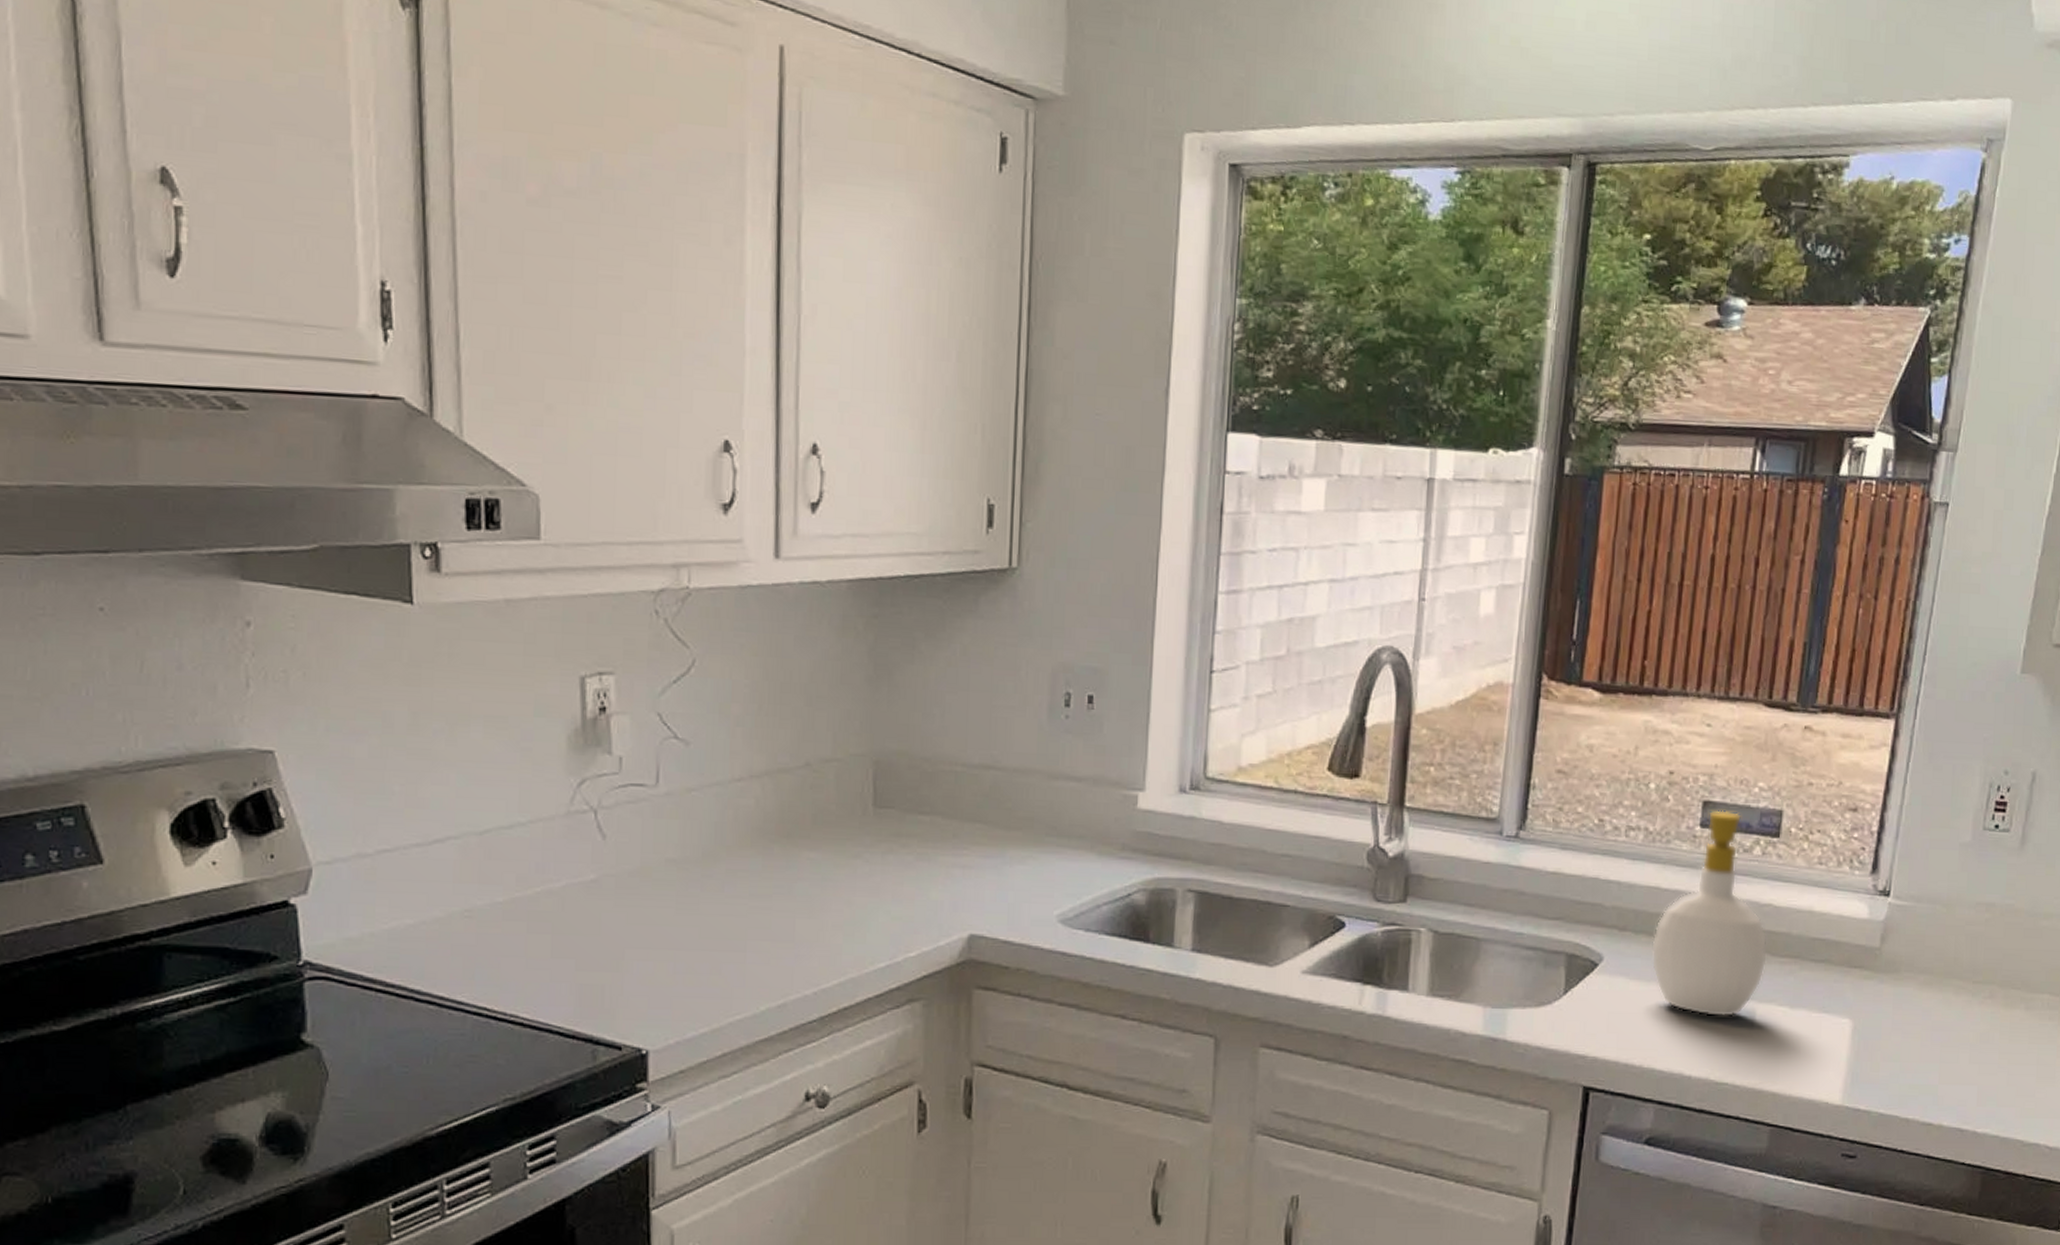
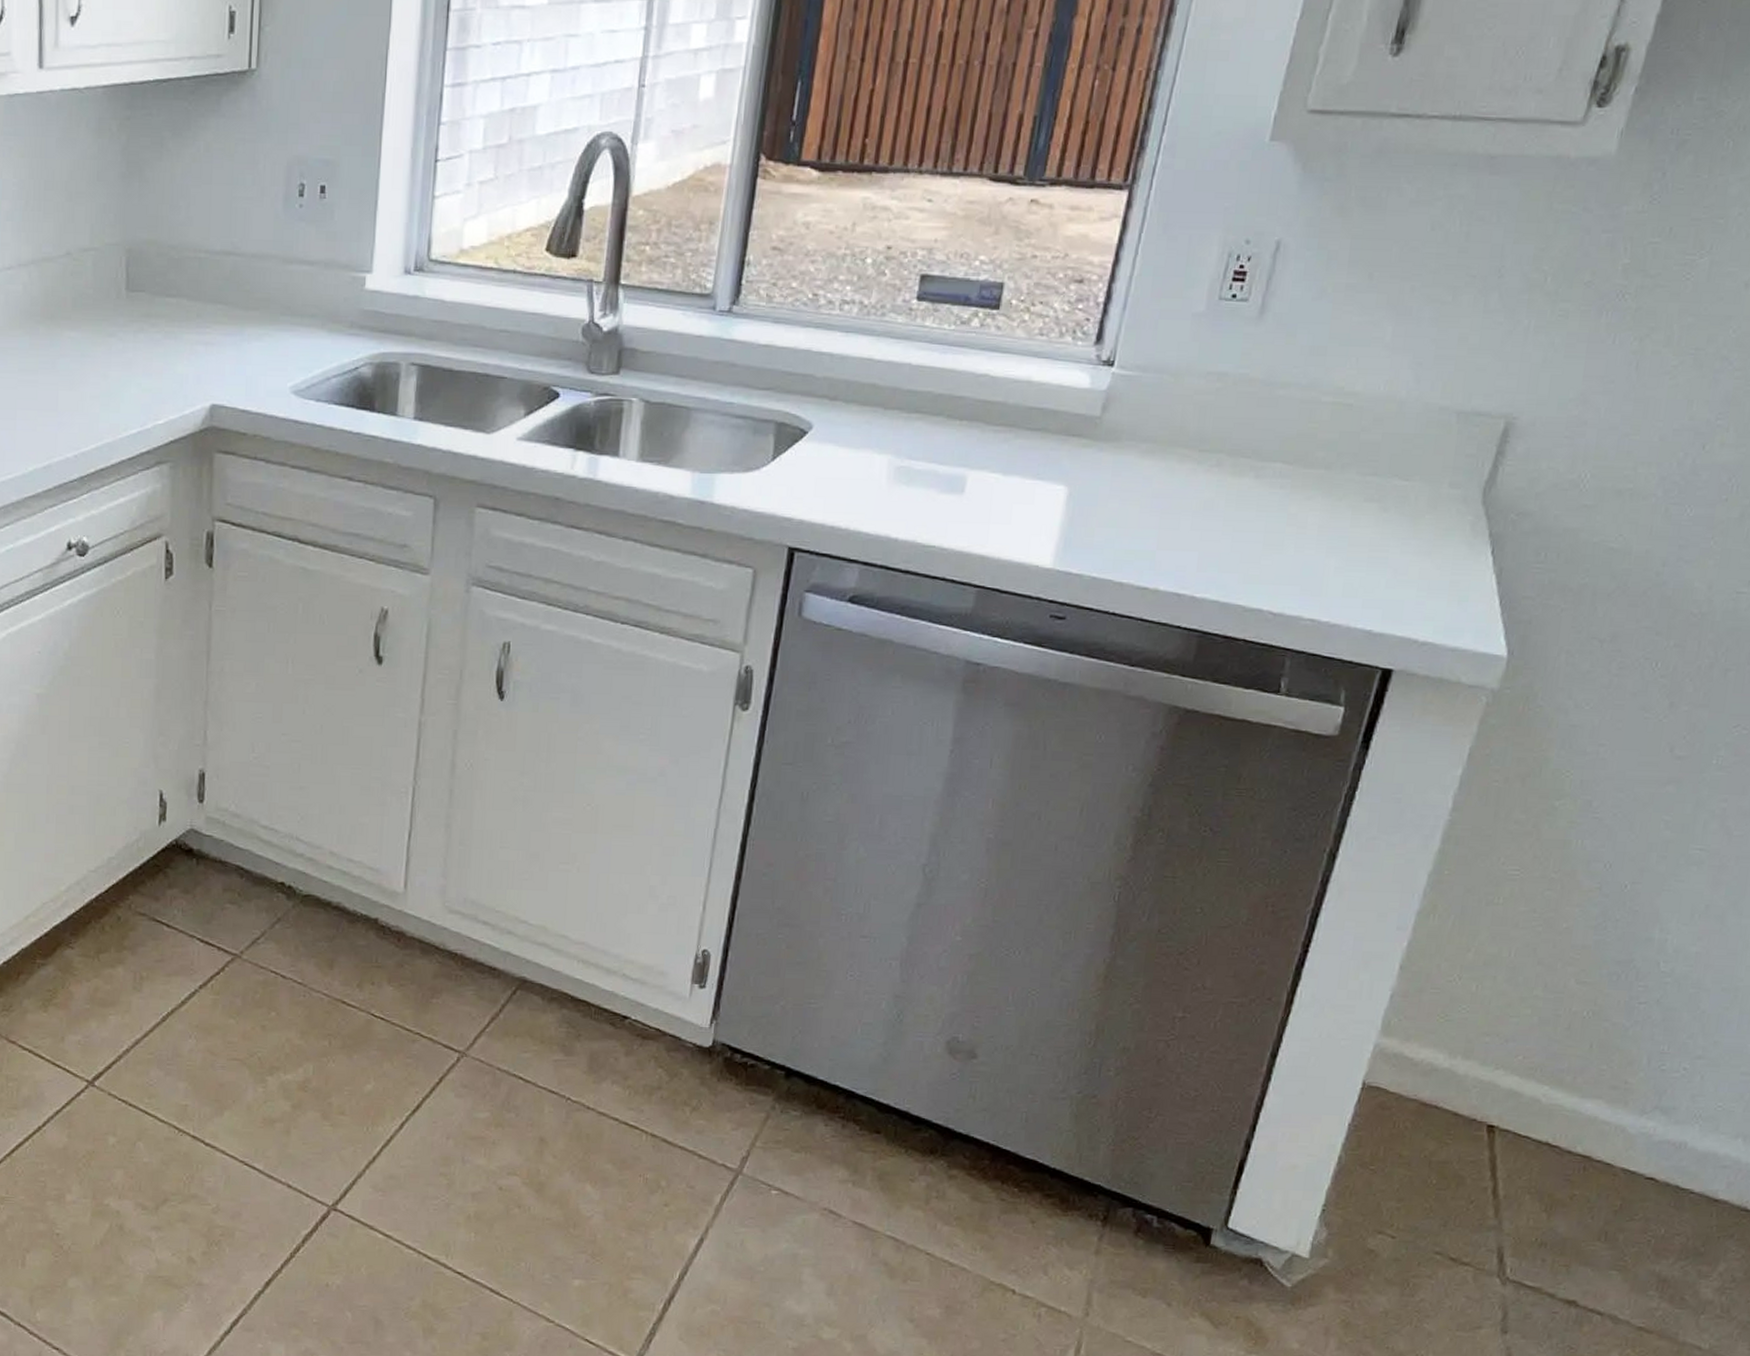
soap bottle: present [1651,810,1767,1018] -> none [861,283,982,484]

